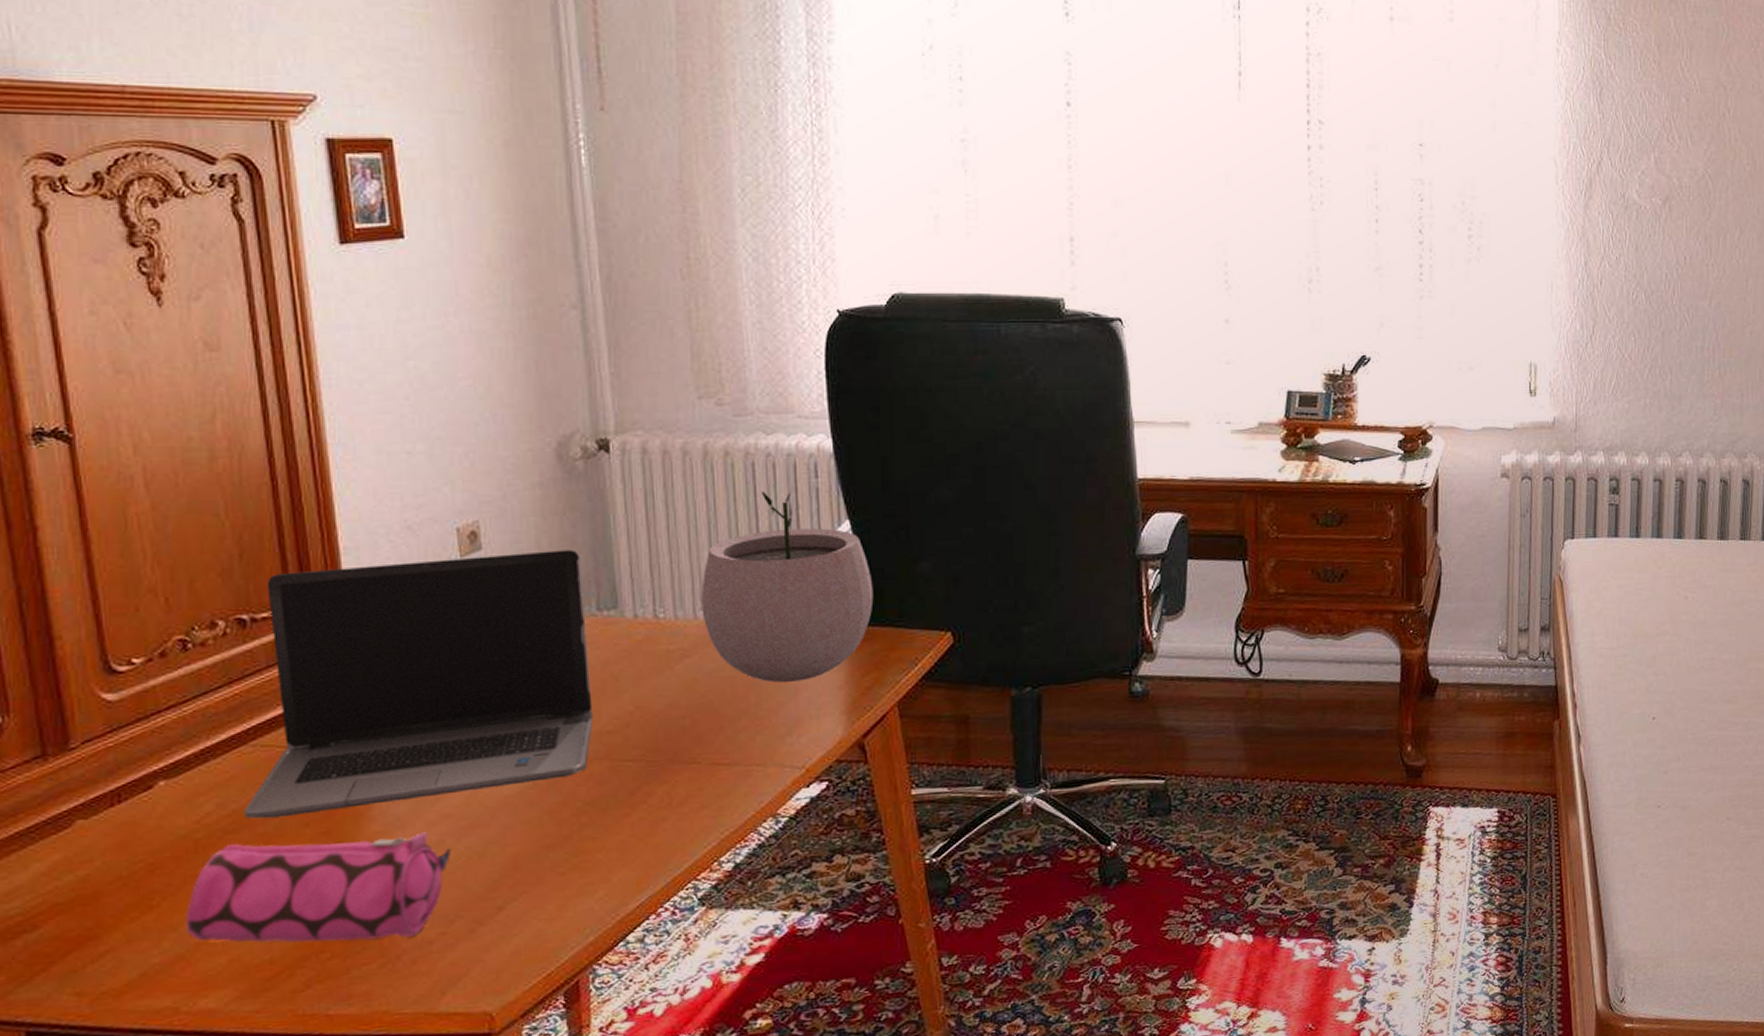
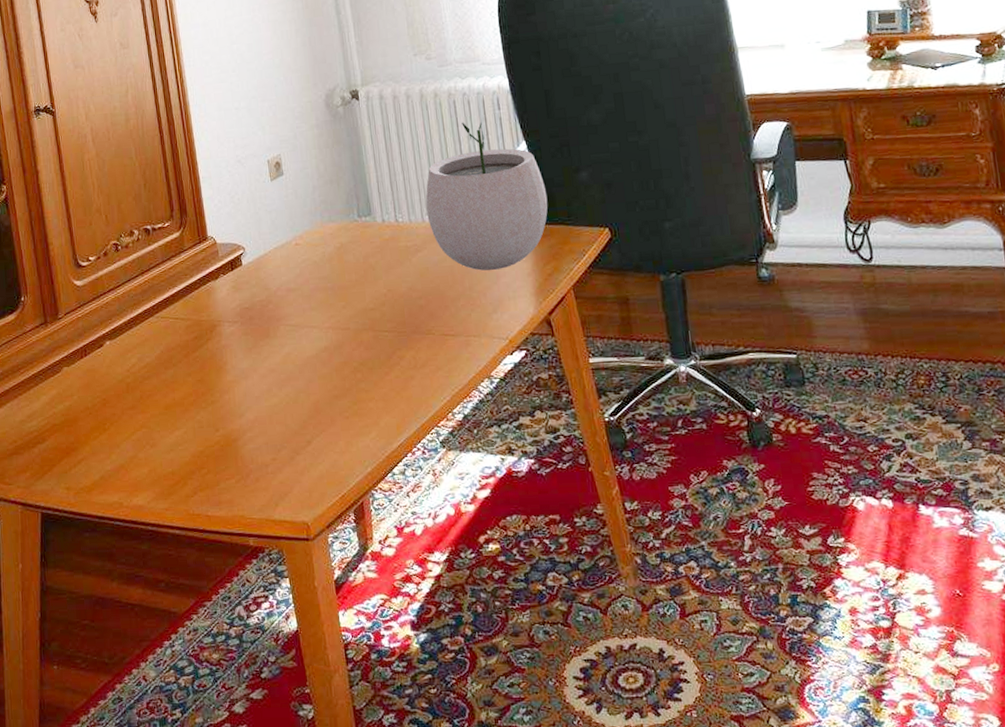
pencil case: present [185,832,451,943] -> none [123,382,276,462]
laptop computer: present [243,550,593,819] -> none [153,173,361,370]

